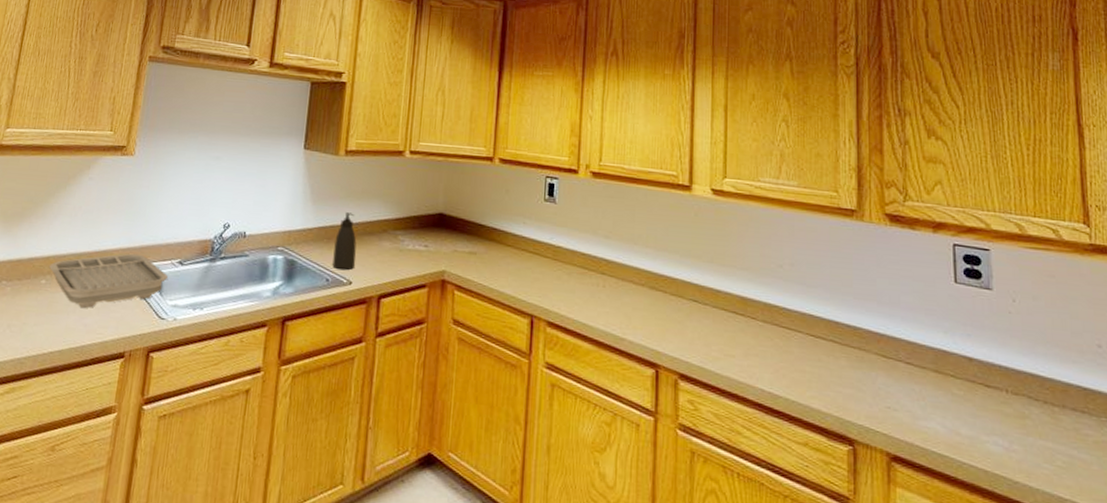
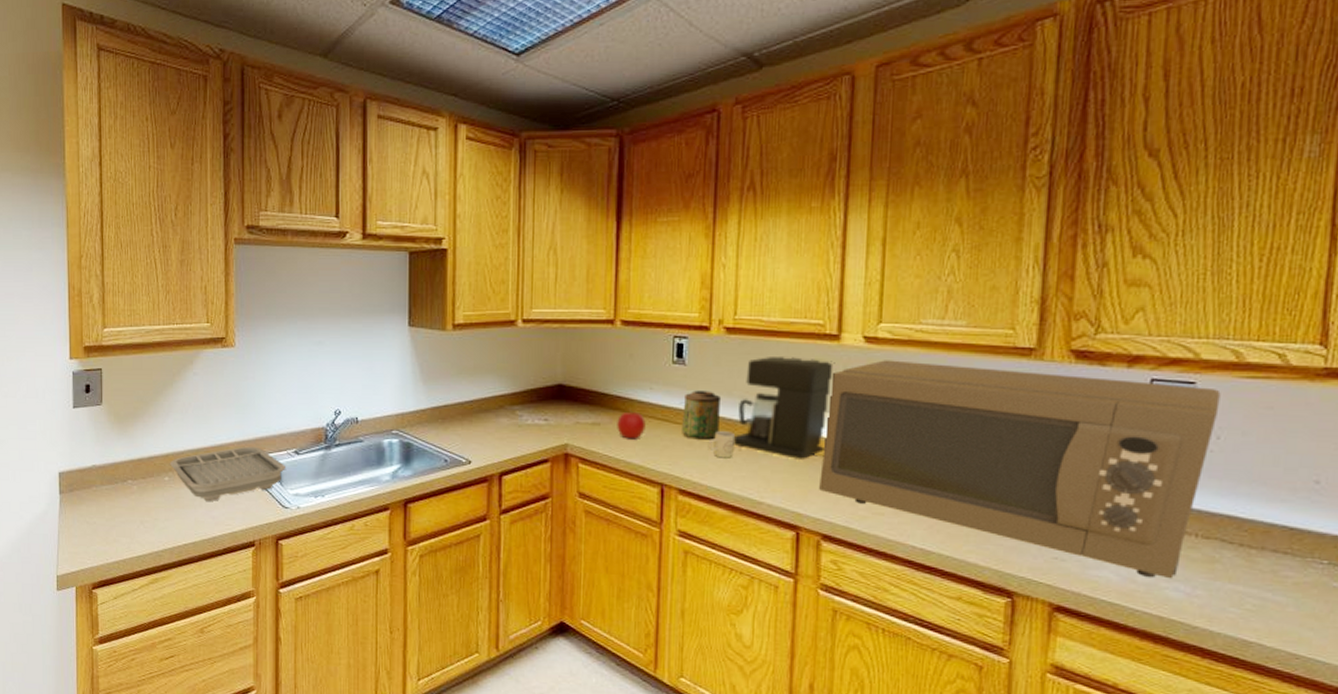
soap dispenser: present [332,212,357,270] -> none [450,390,474,450]
fruit: none [492,239,519,270] -> present [617,407,646,439]
canister: none [551,227,588,276] -> present [682,390,722,440]
mug: none [574,267,599,294] -> present [707,431,735,458]
coffee maker: none [599,201,688,299] -> present [734,357,835,459]
microwave: none [676,211,1012,433] -> present [819,360,1221,579]

